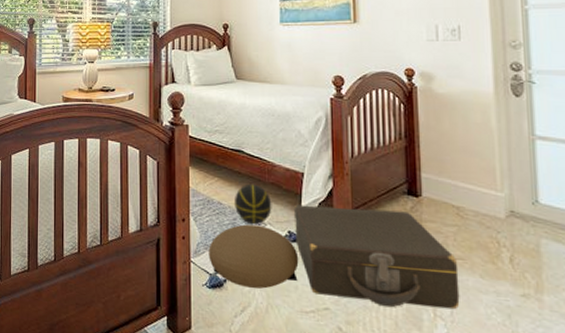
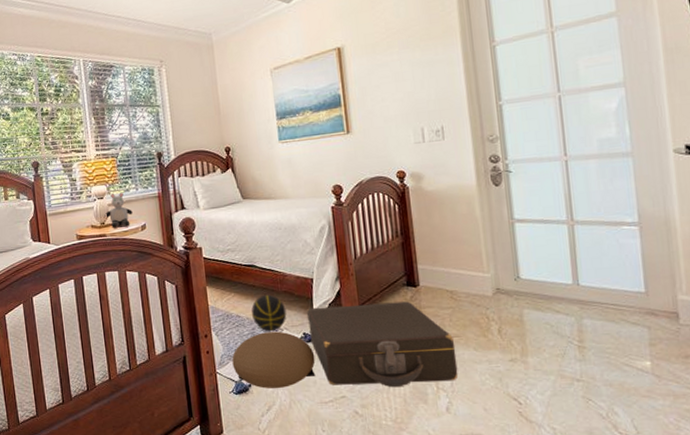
stuffed animal: none [93,58,122,95] -> present [104,192,133,229]

